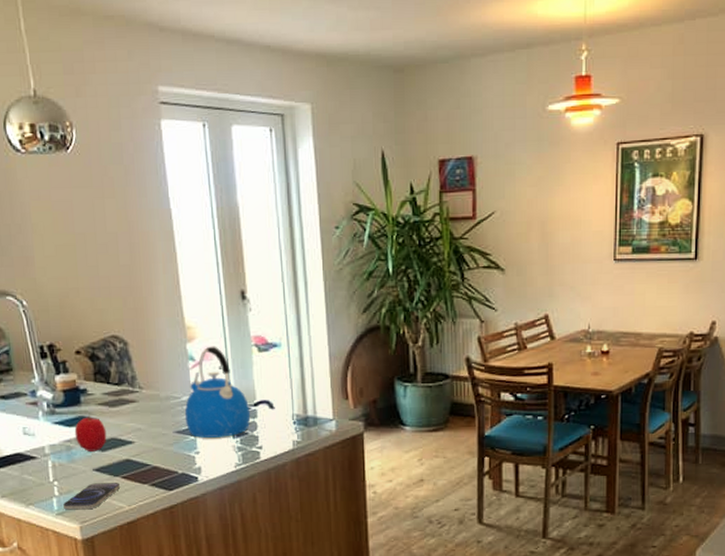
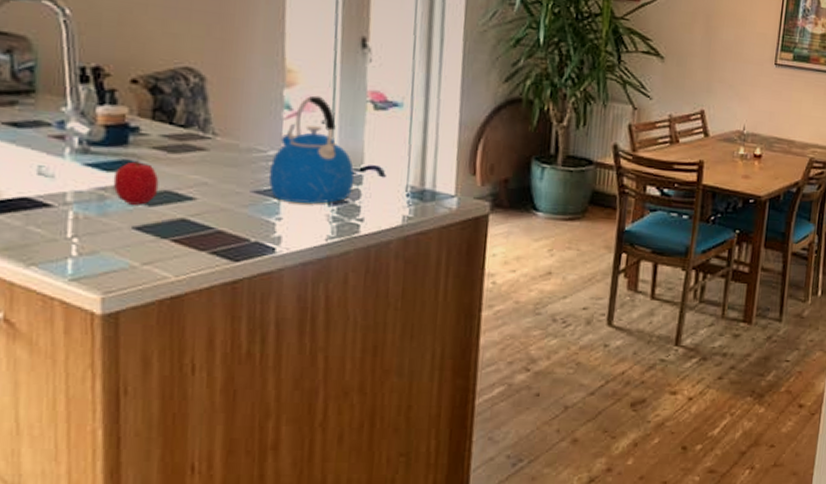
smartphone: present [63,483,120,510] -> none [82,244,167,277]

